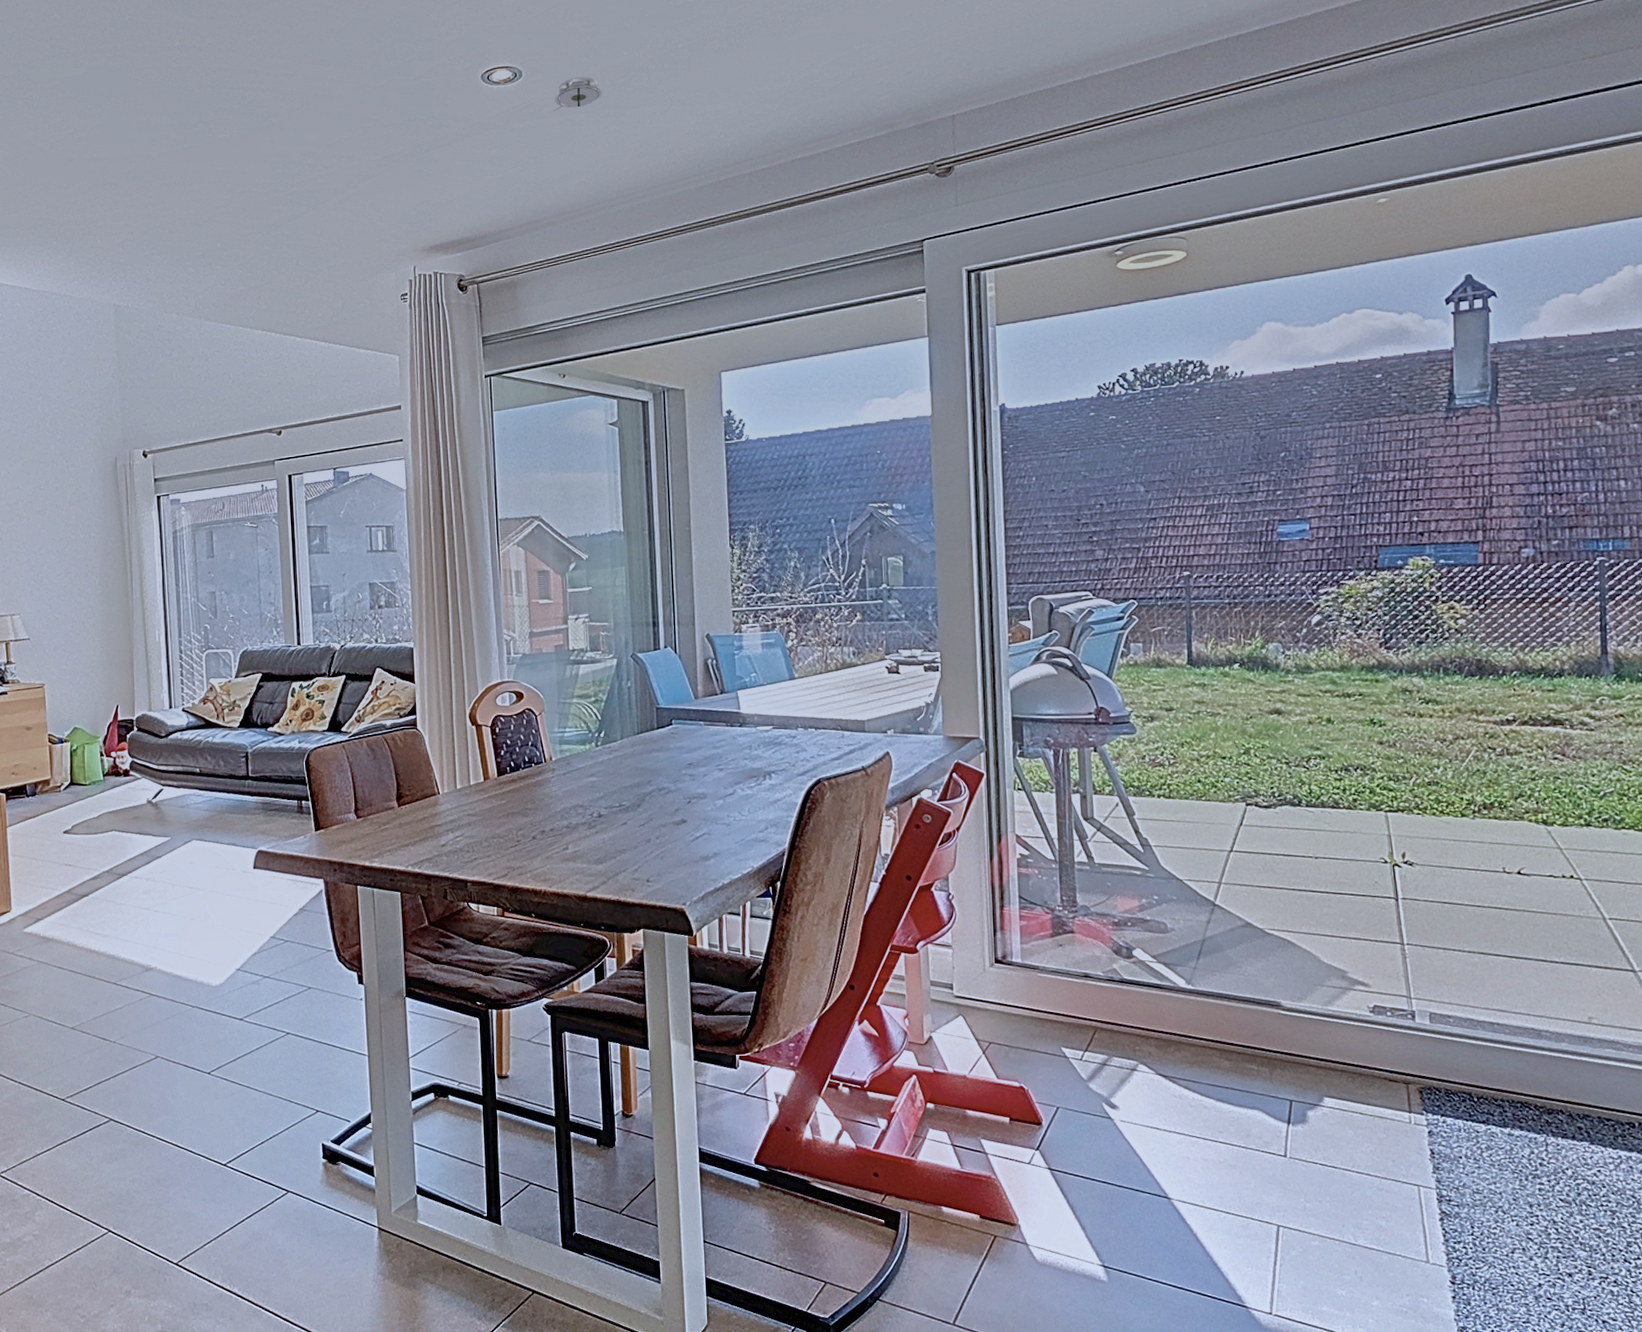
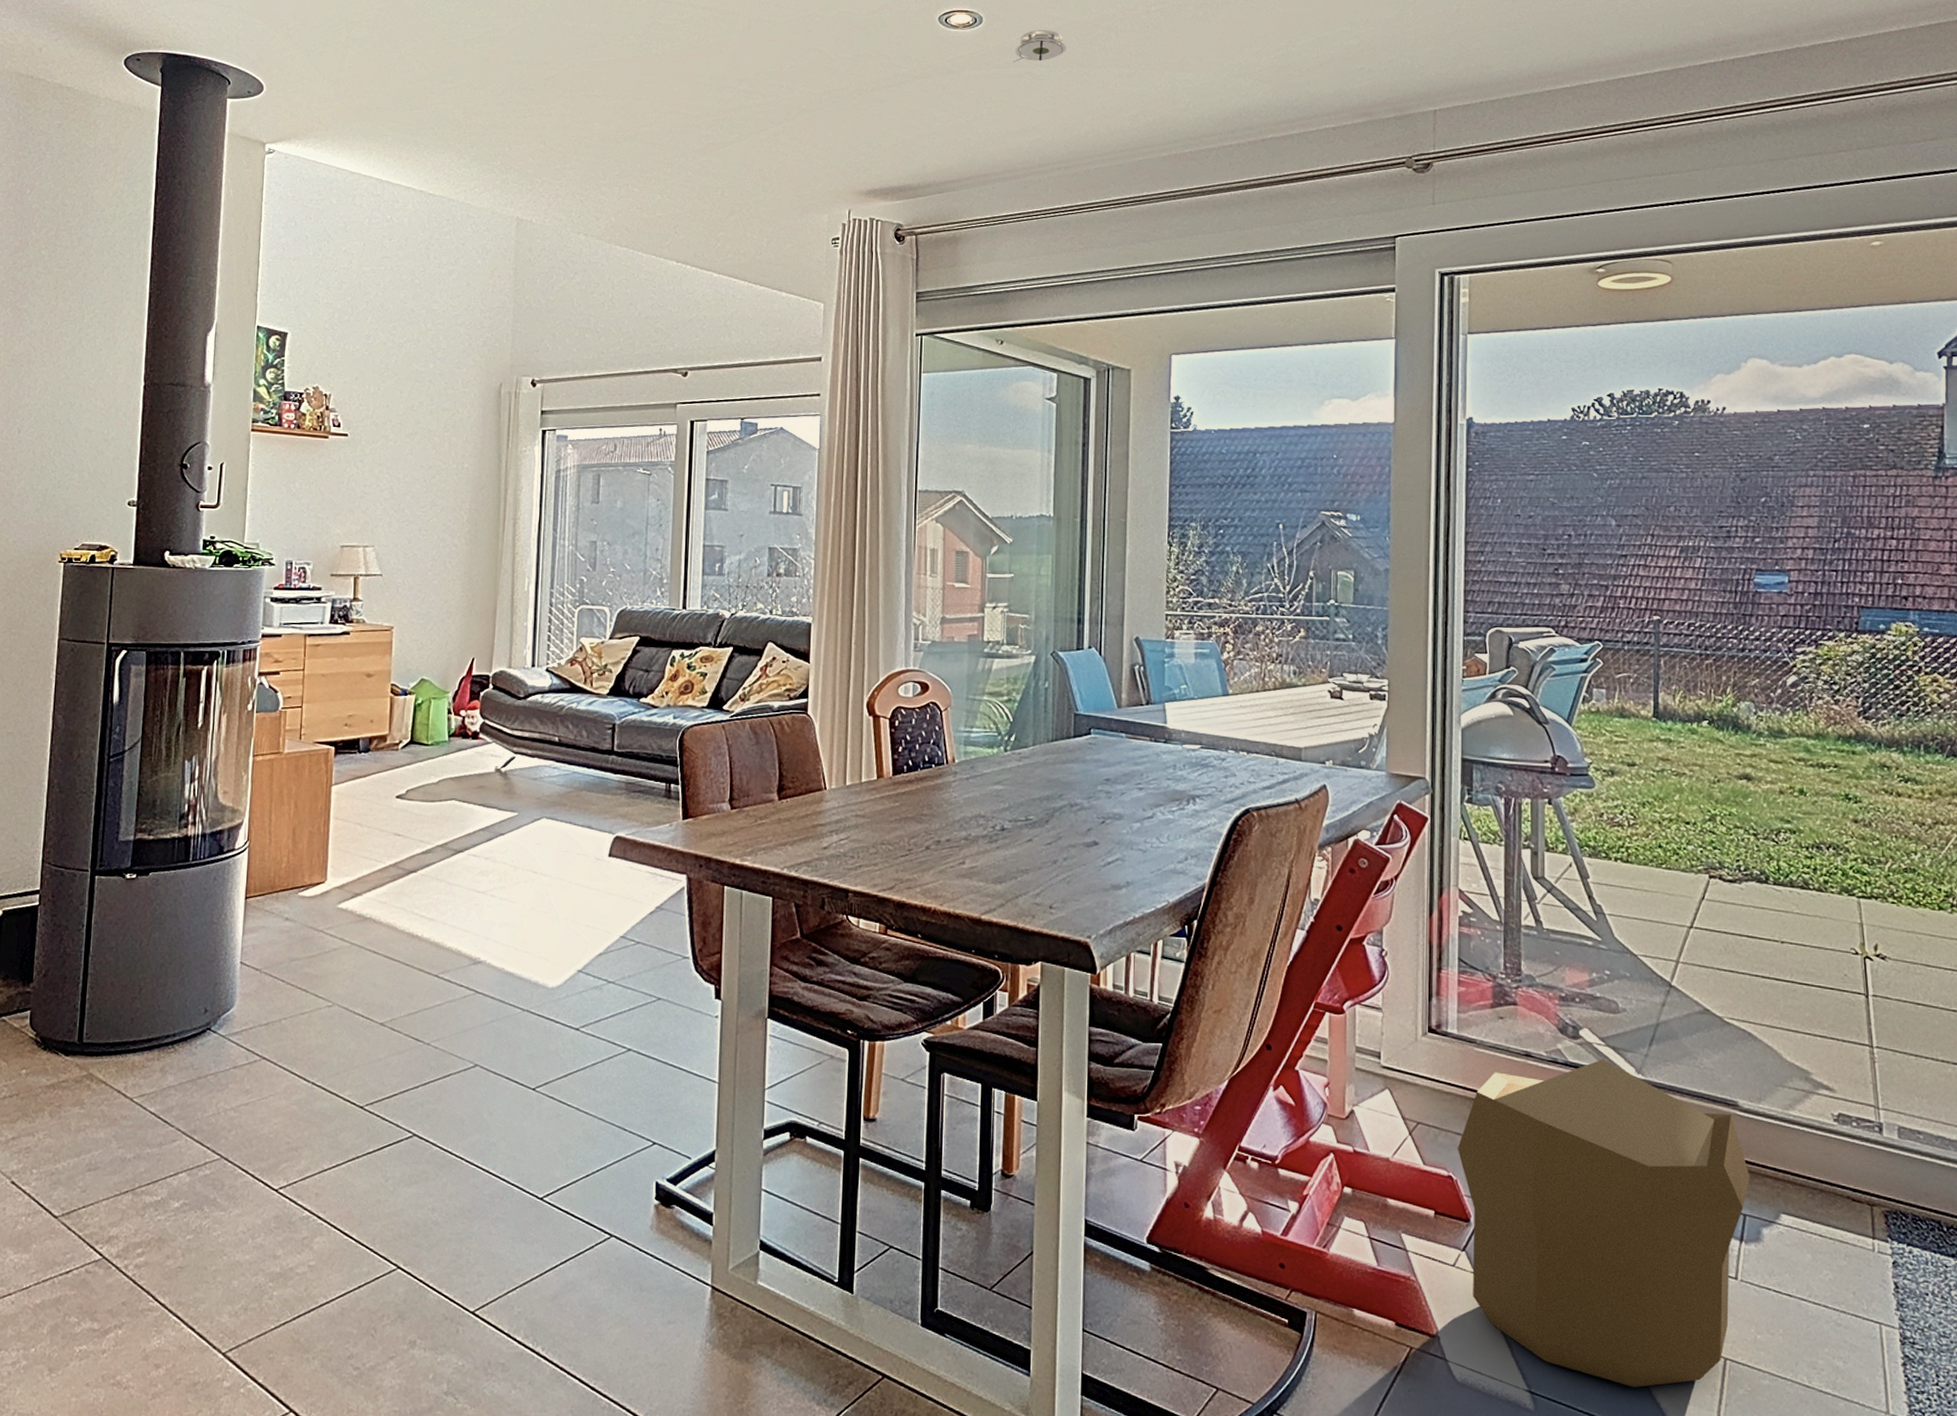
pouf: none [1026,974,1295,1256] -> present [1457,1059,1750,1387]

